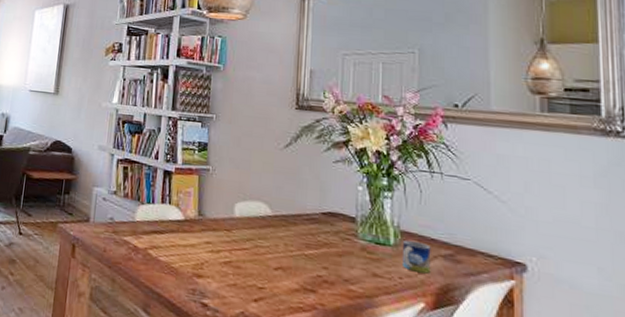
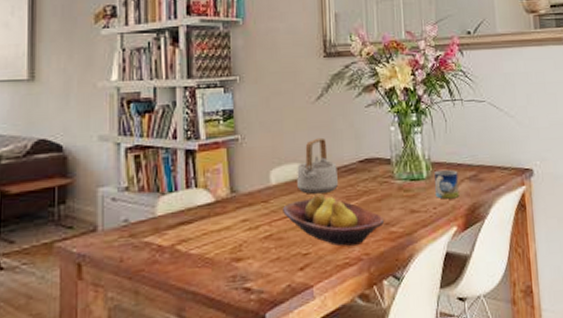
fruit bowl: none [243,234,344,294] -> present [283,193,385,247]
teapot: none [259,182,299,236] -> present [297,137,338,194]

